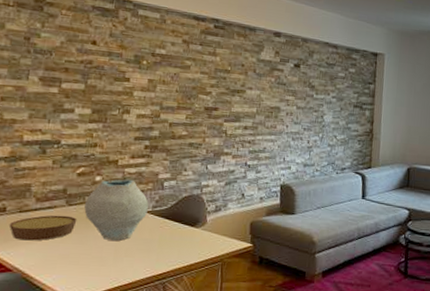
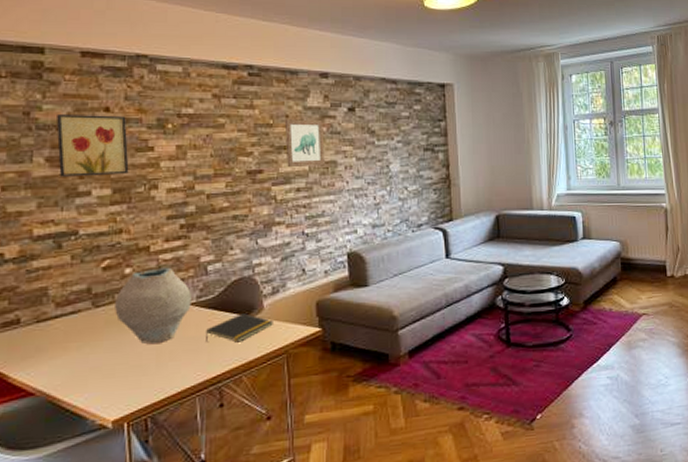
bowl: present [9,215,77,241] -> none [25,319,108,356]
wall art: none [49,41,110,99] -> present [56,113,129,177]
notepad: none [157,224,213,248] -> present [206,313,273,343]
wall art: none [238,68,272,110] -> present [285,119,325,167]

